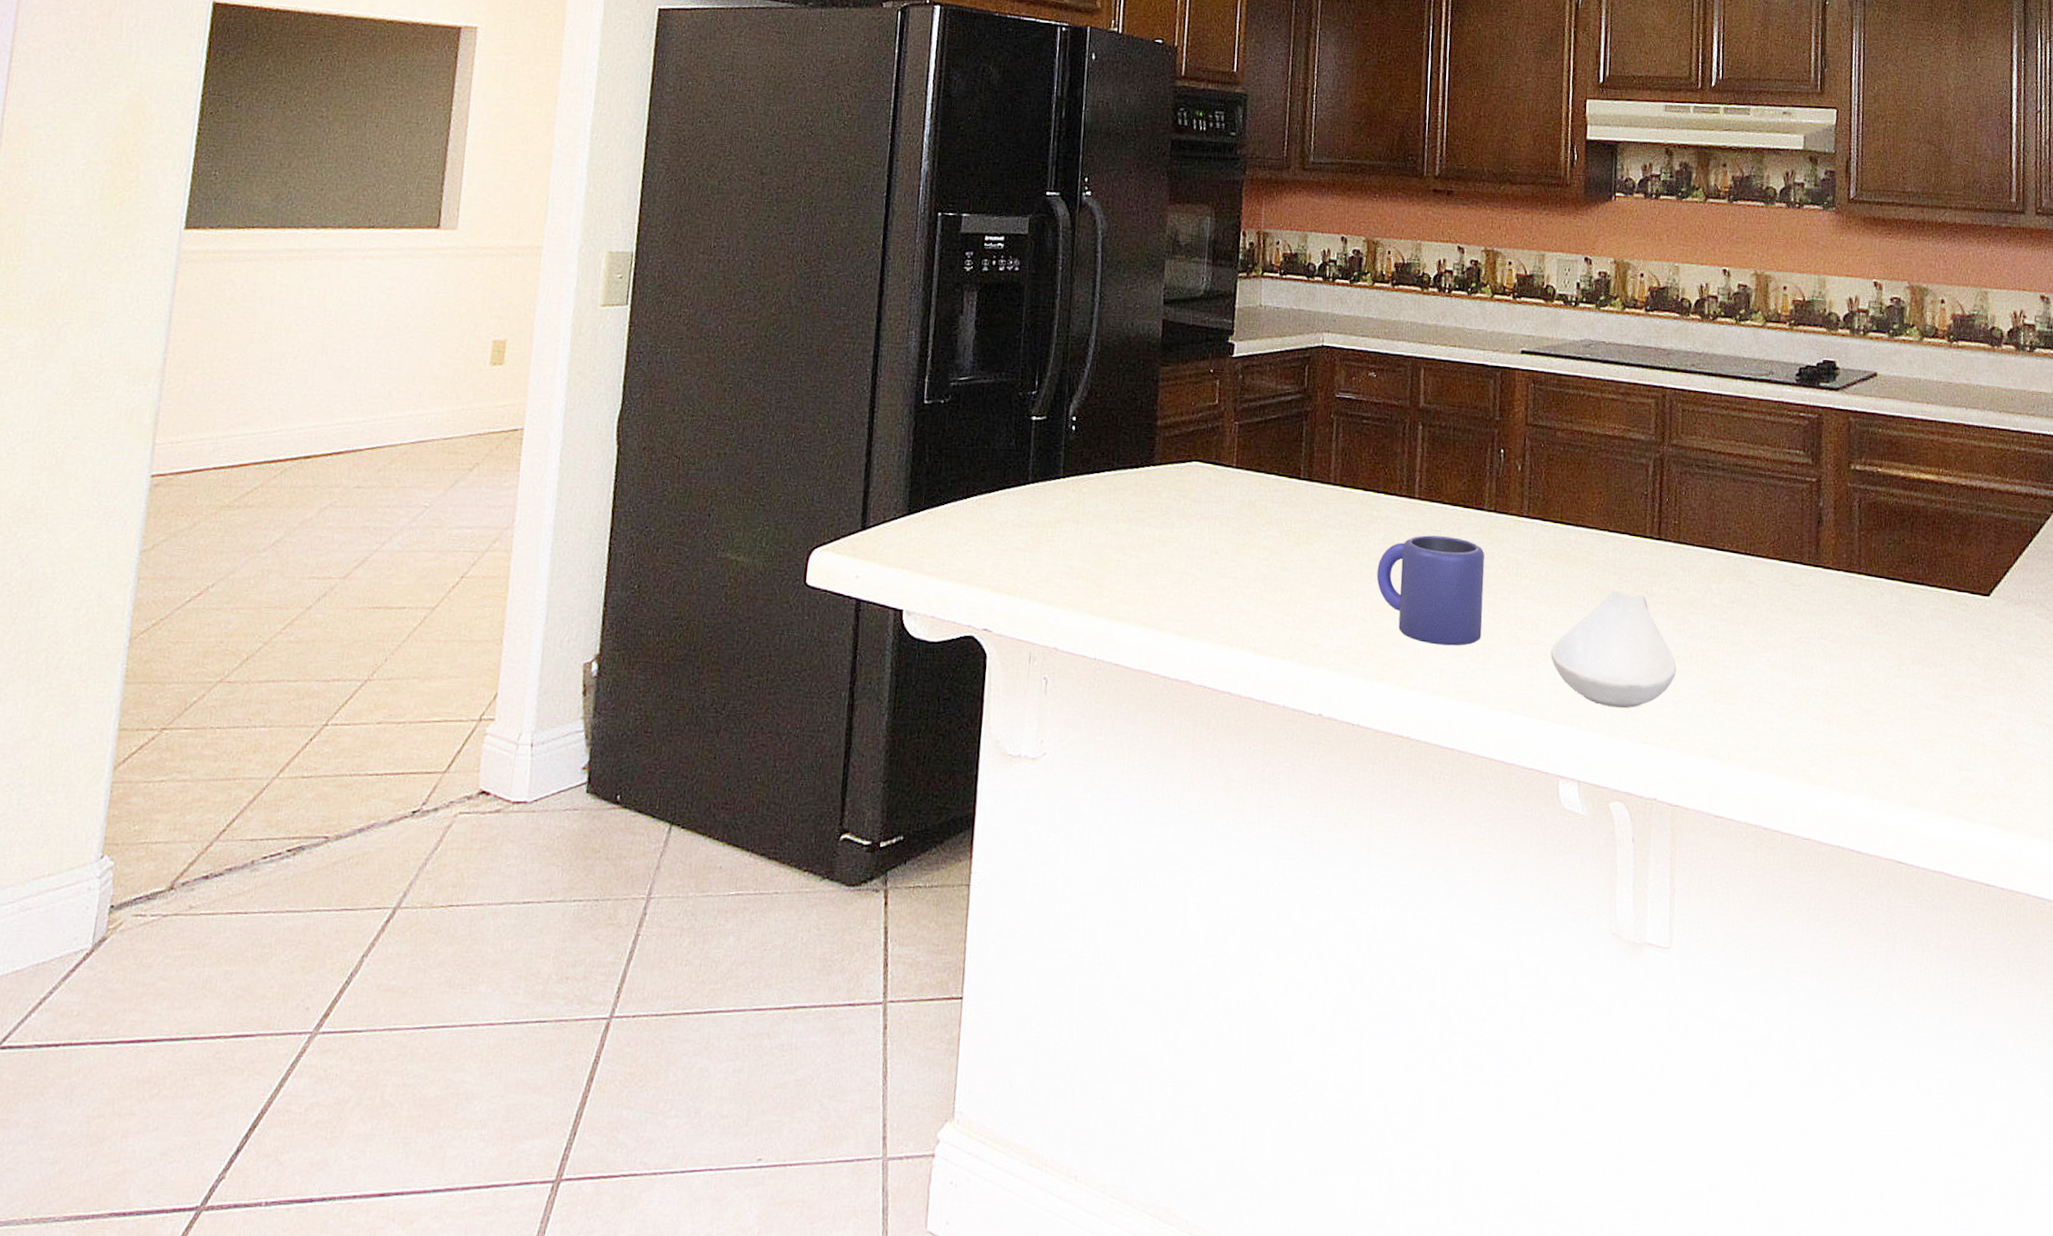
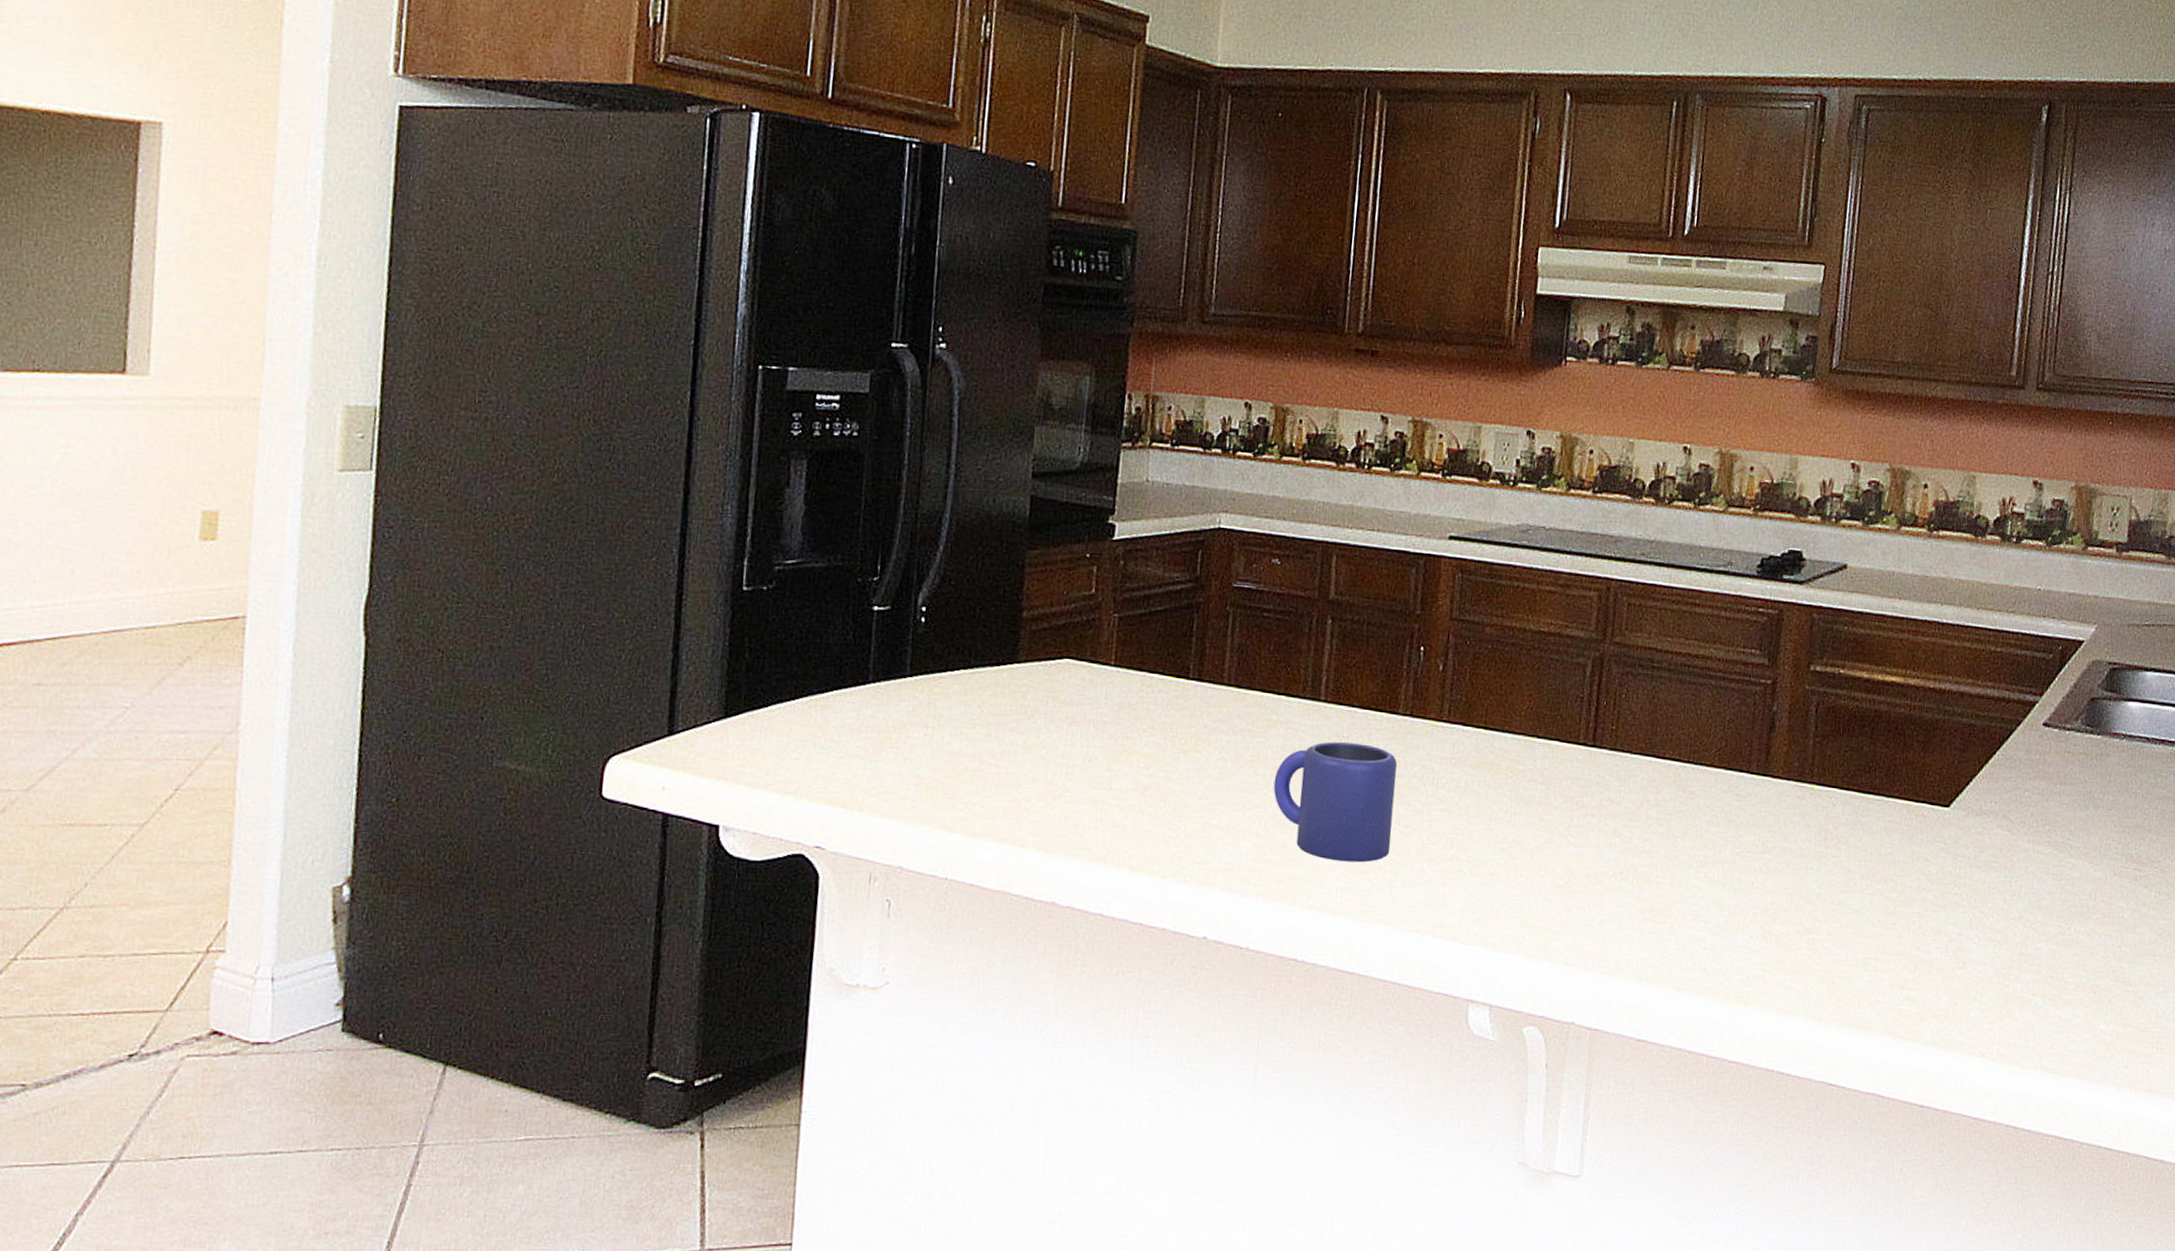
spoon rest: present [1551,590,1677,709] -> none [1466,802,1605,929]

